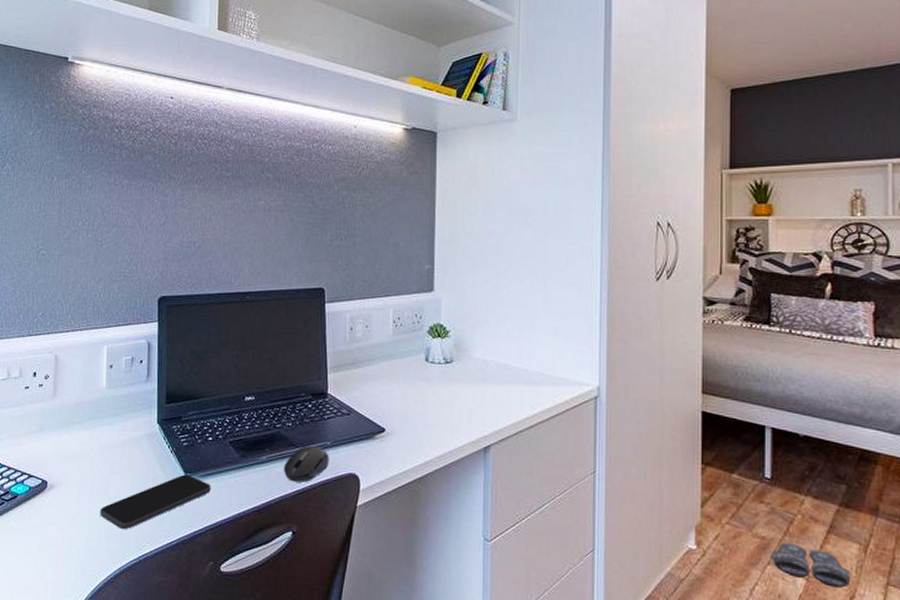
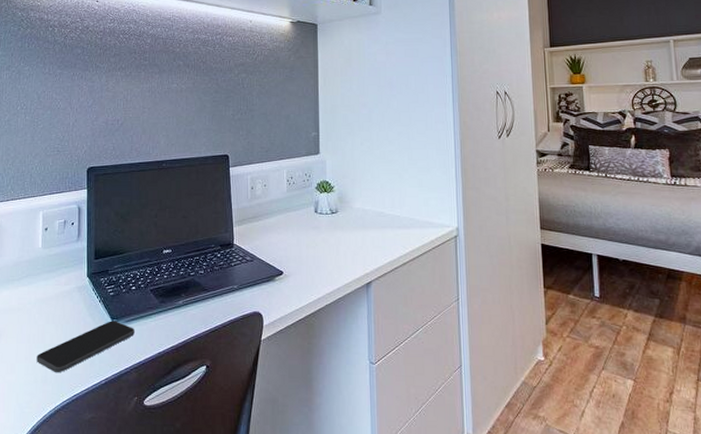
computer mouse: present [284,446,330,483] -> none [198,290,237,322]
slippers: present [771,543,851,588] -> none [604,351,669,386]

